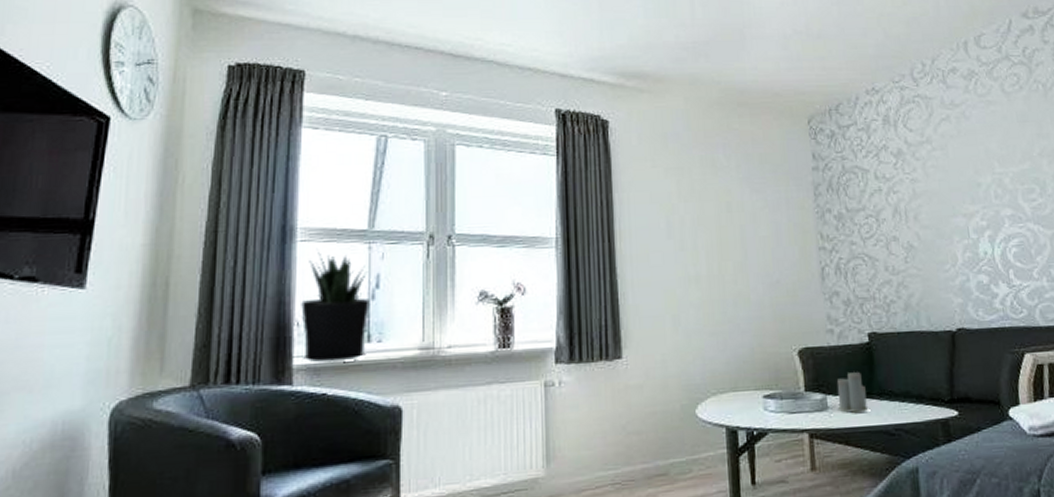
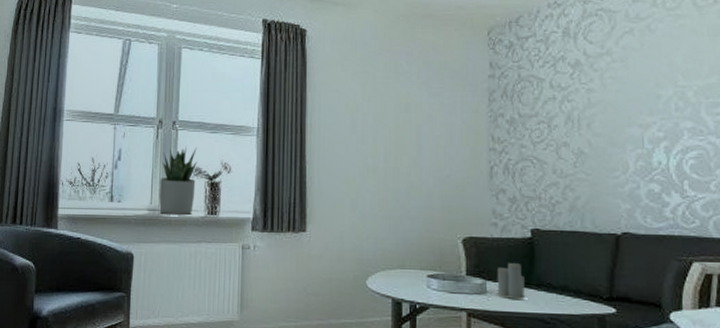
planter: present [301,252,370,363] -> none [65,130,114,215]
planter: none [433,265,482,354] -> present [158,146,198,216]

